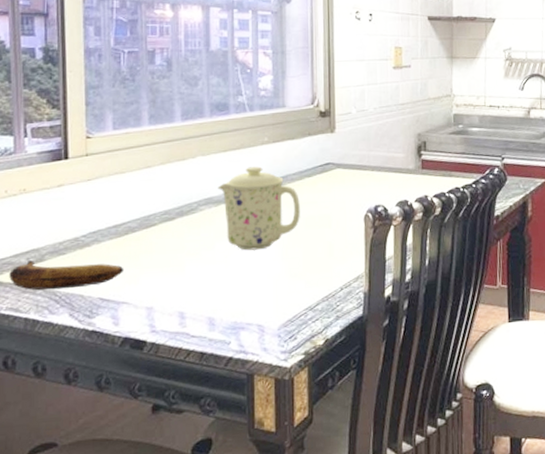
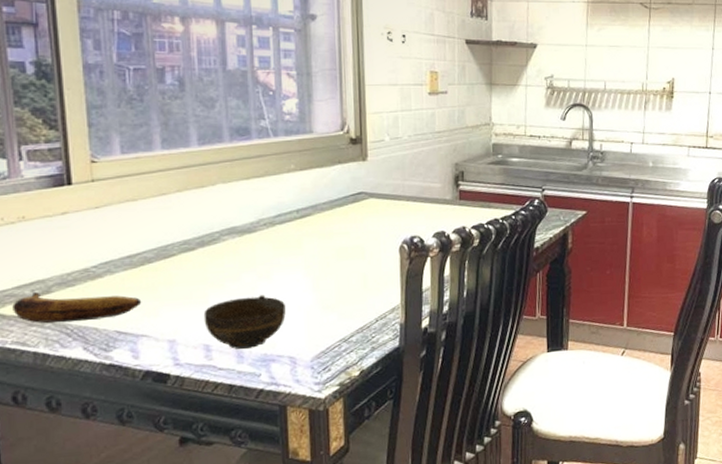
cup: none [180,263,256,317] -> present [203,295,286,349]
mug: present [218,166,300,251] -> none [241,195,332,282]

